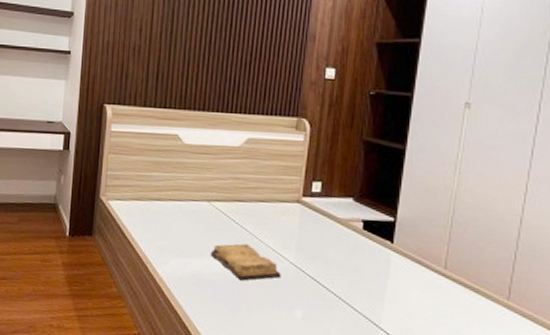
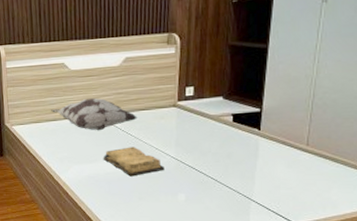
decorative pillow: none [156,180,255,220] -> present [51,98,137,131]

